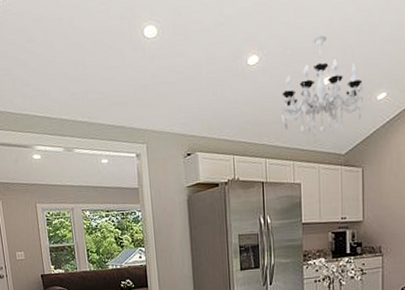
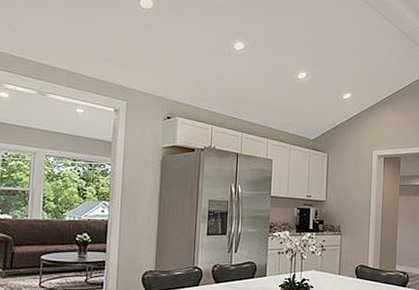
chandelier: present [281,35,364,136] -> none [260,38,332,120]

